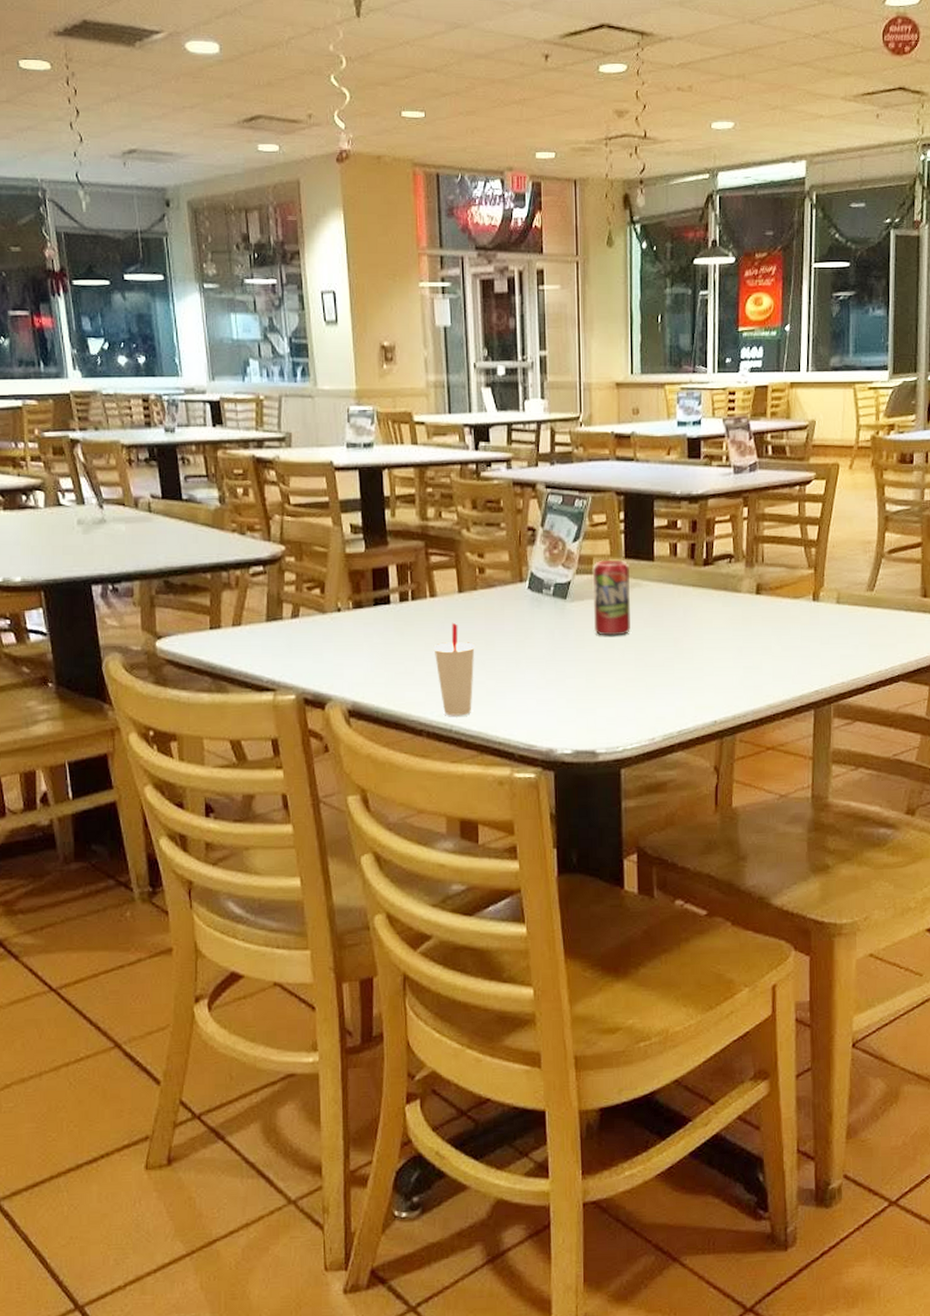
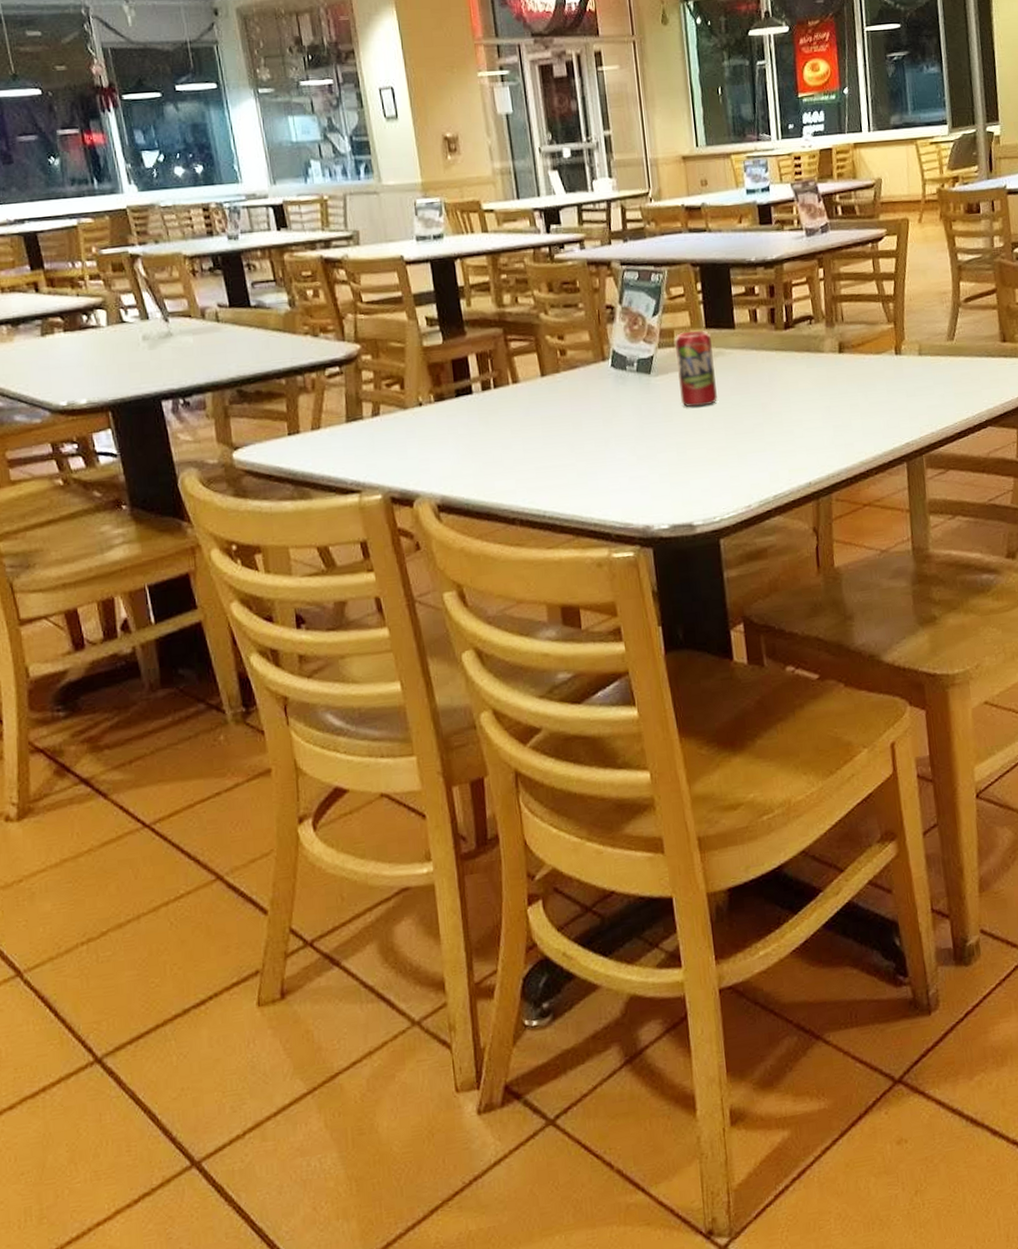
cup: present [433,622,475,716] -> none [520,407,564,502]

